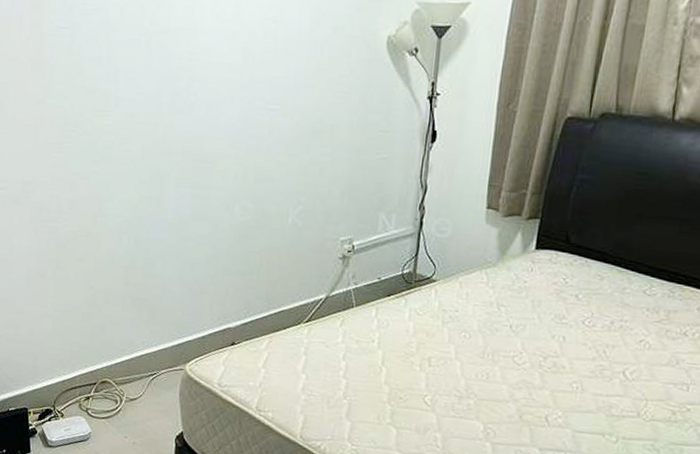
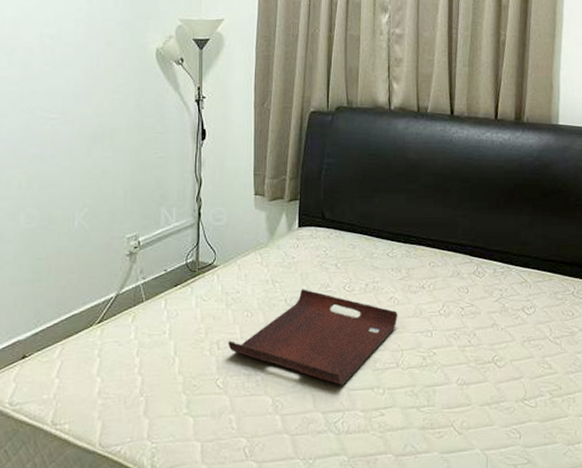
serving tray: none [440,317,648,426] -> present [228,289,398,386]

